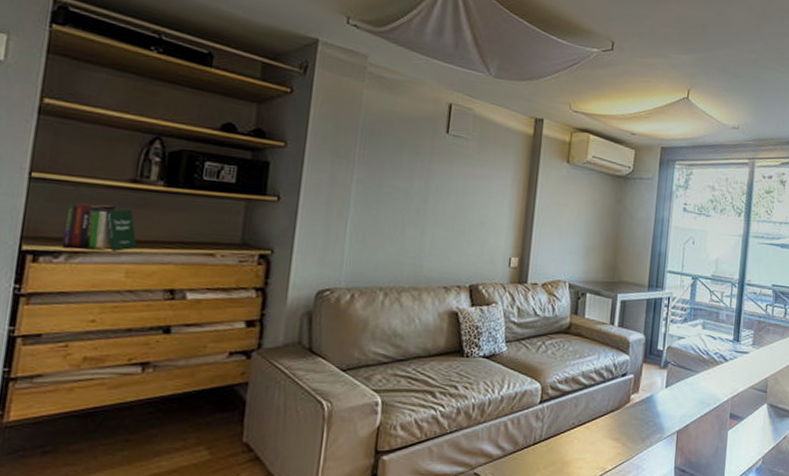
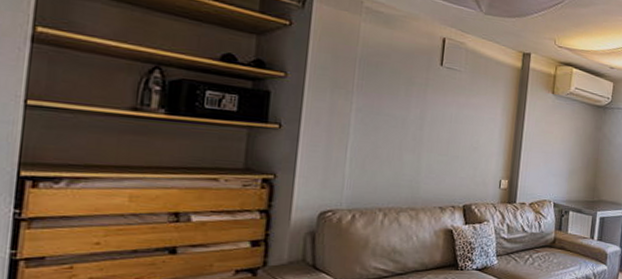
books: present [61,202,137,252] -> none [62,130,140,177]

